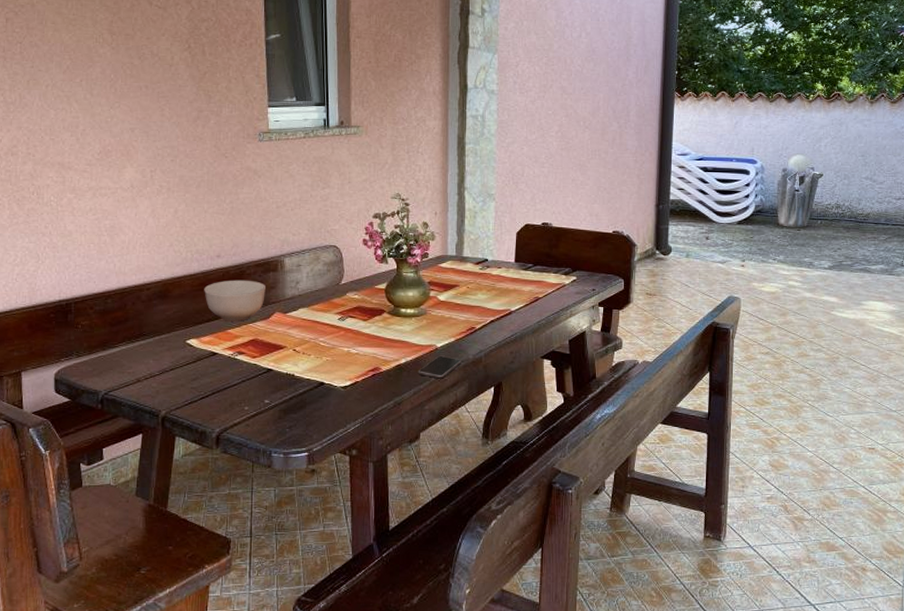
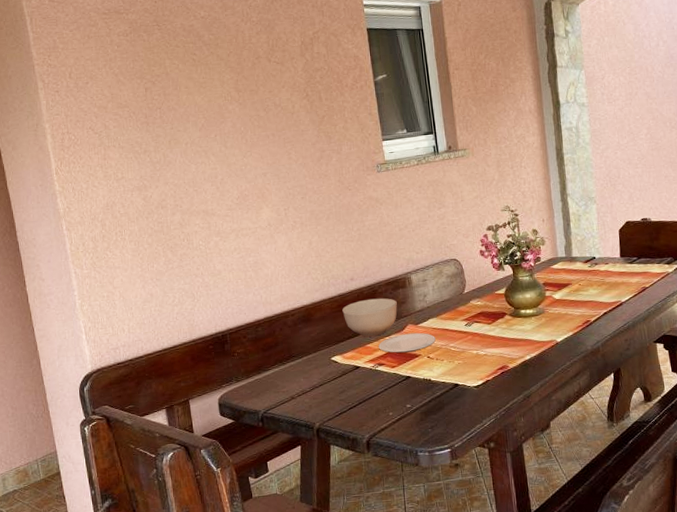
plate: none [240,322,304,343] -> present [378,332,436,354]
mobile phone: present [418,355,461,379] -> none [542,349,581,371]

